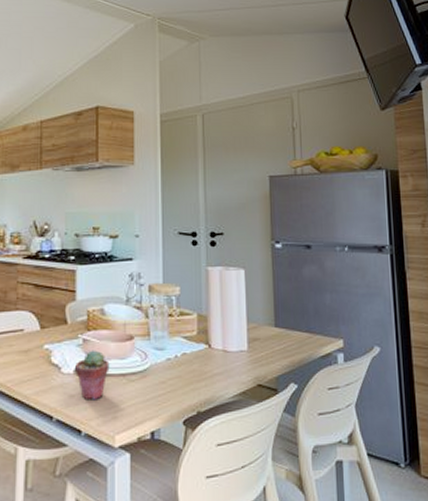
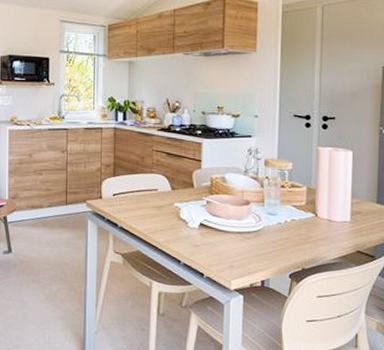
potted succulent: present [75,350,110,400] -> none [200,210,229,251]

